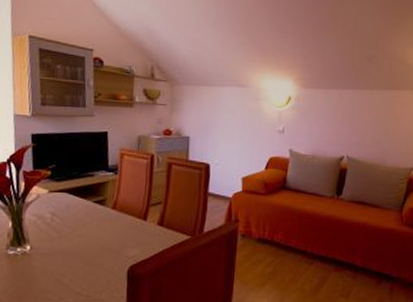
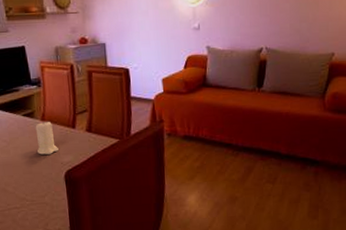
candle: none [103,210,125,246] -> present [35,121,59,155]

